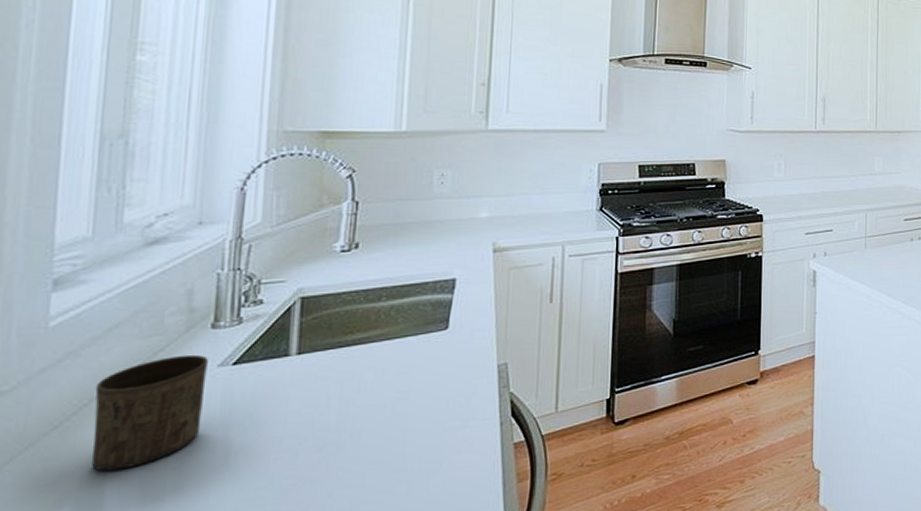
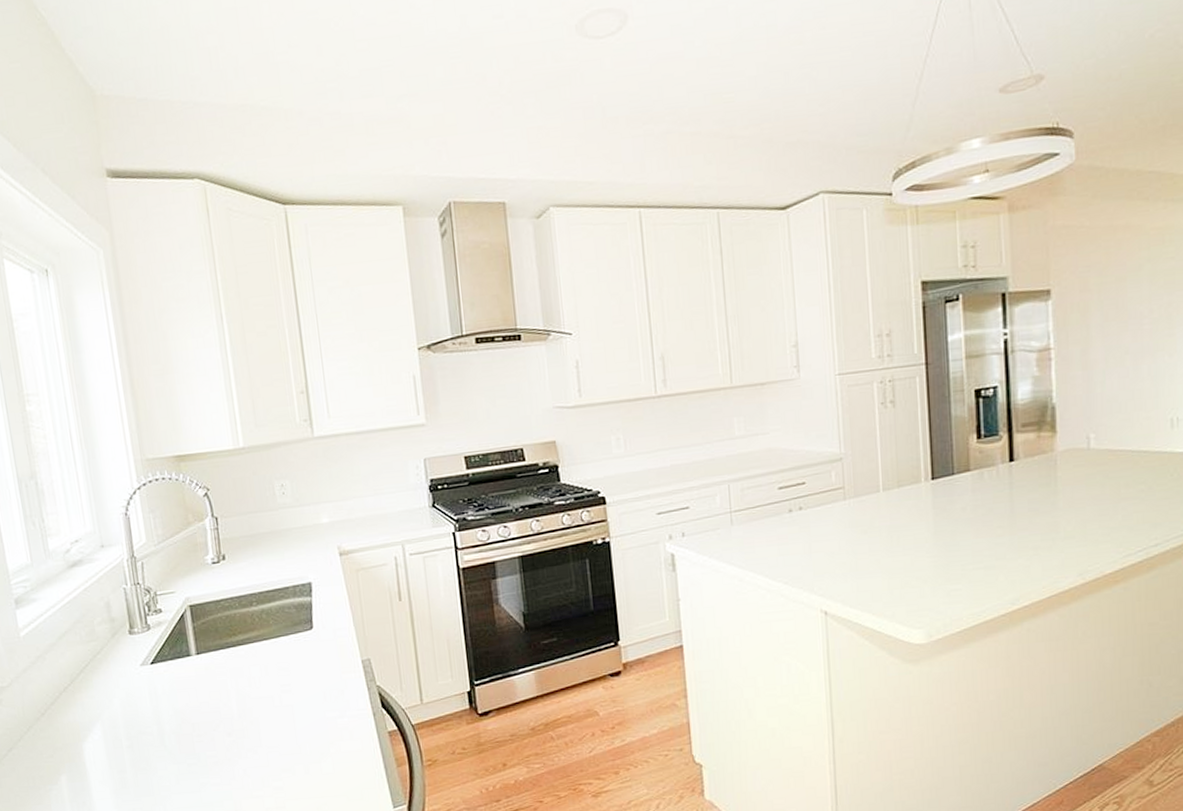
cup: present [91,354,208,472] -> none [61,656,139,748]

